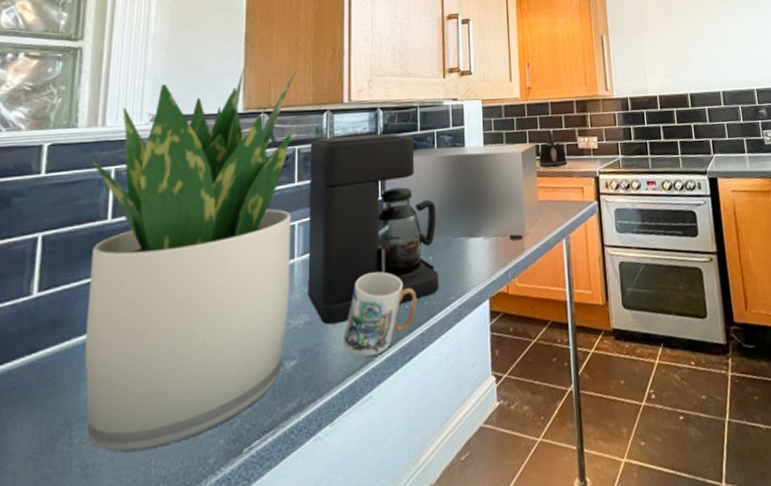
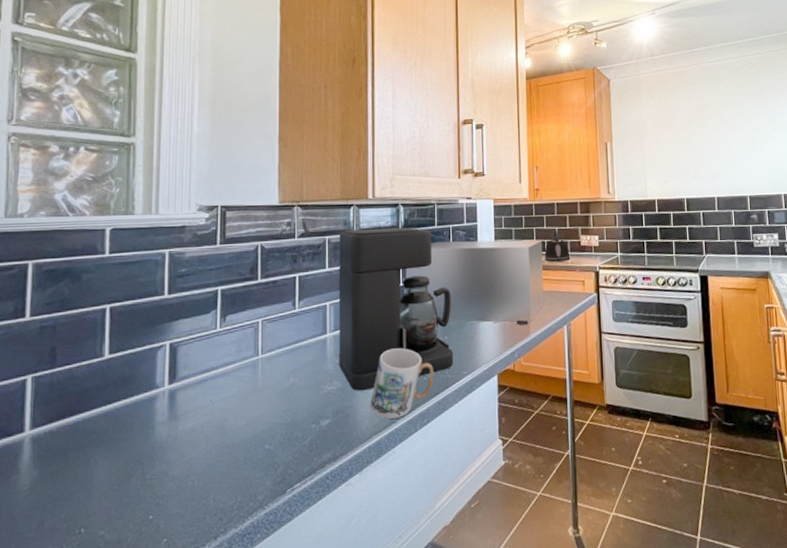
planter: present [84,69,295,453] -> none [142,166,325,488]

